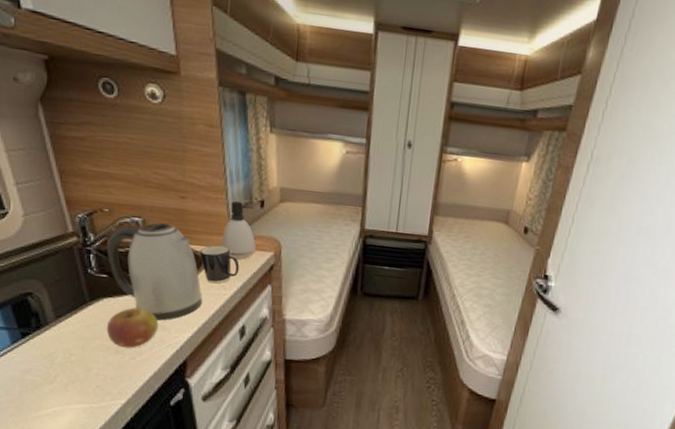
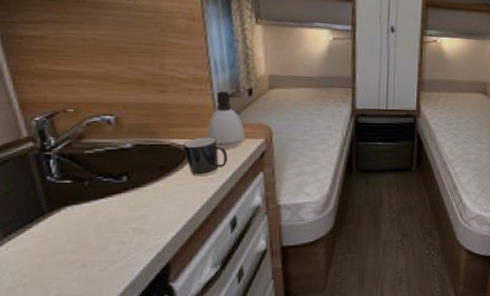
fruit: present [106,308,159,348] -> none [70,213,136,259]
kettle: present [107,223,202,321] -> none [71,119,187,223]

